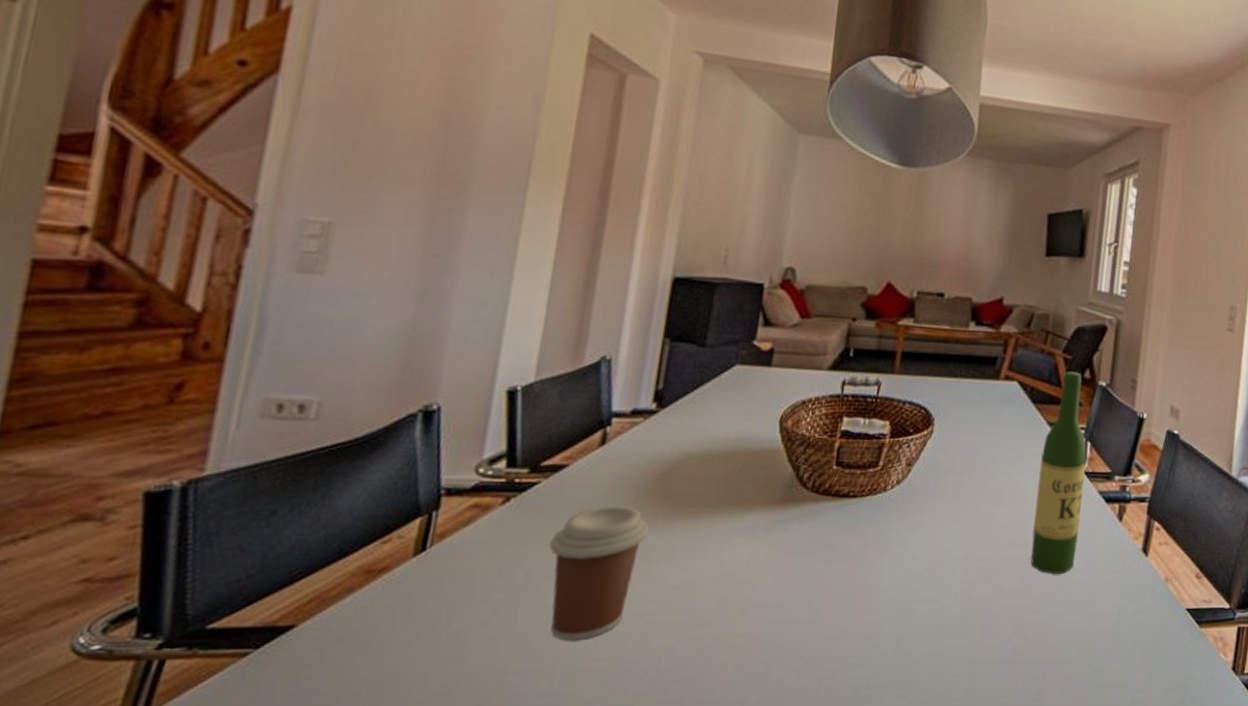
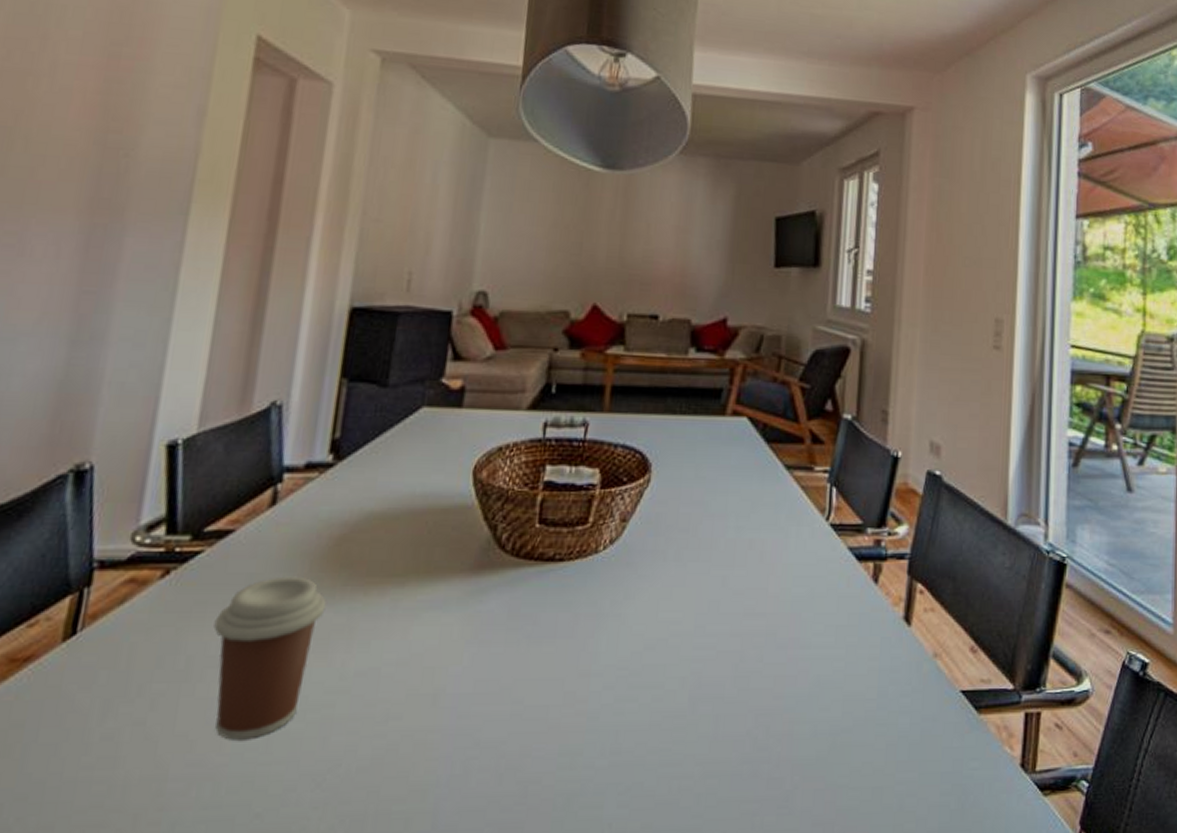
wine bottle: present [1031,371,1087,574] -> none [770,403,832,650]

